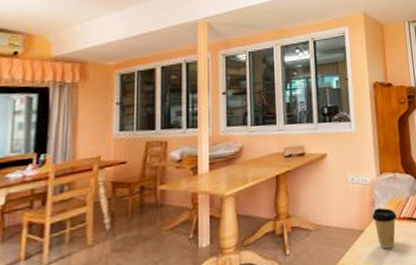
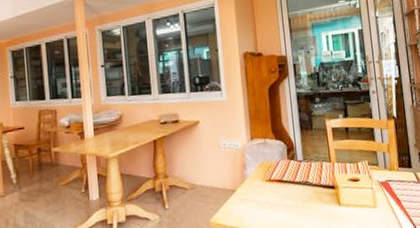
coffee cup: present [372,207,397,249] -> none [243,170,267,207]

